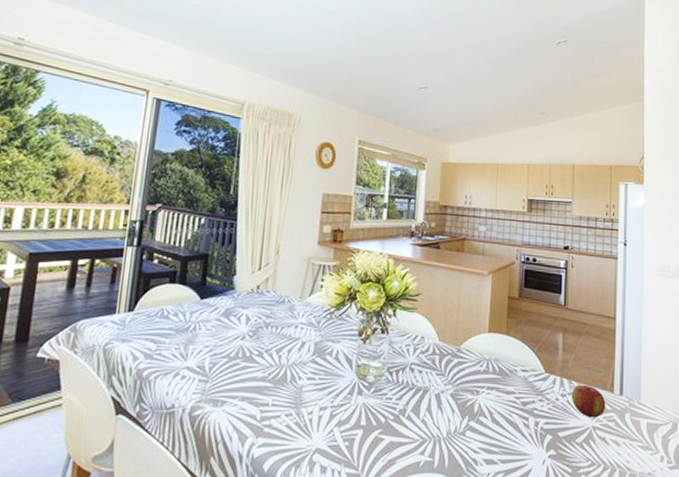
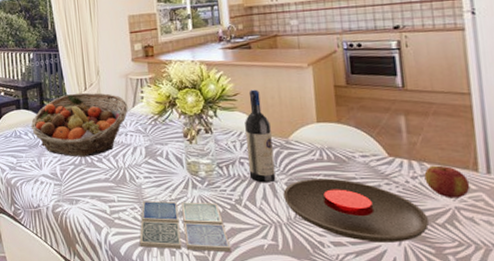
fruit basket: none [183,271,304,349] -> present [30,92,128,157]
drink coaster: none [288,406,387,470] -> present [139,200,232,253]
wine bottle: none [417,291,446,393] -> present [245,89,276,183]
plate: none [447,391,571,461] -> present [283,178,430,243]

